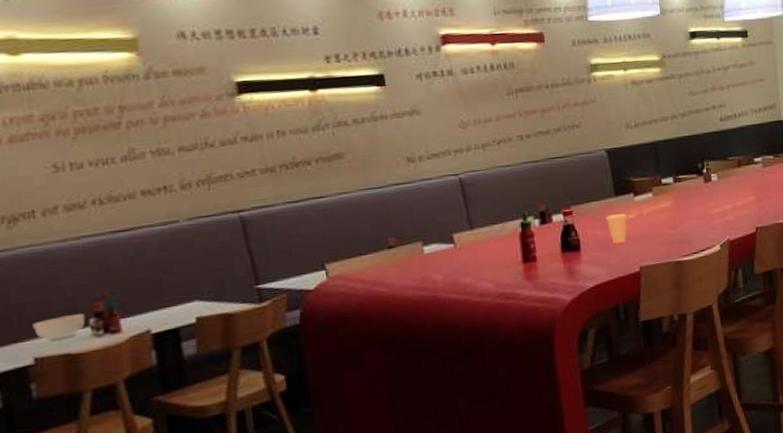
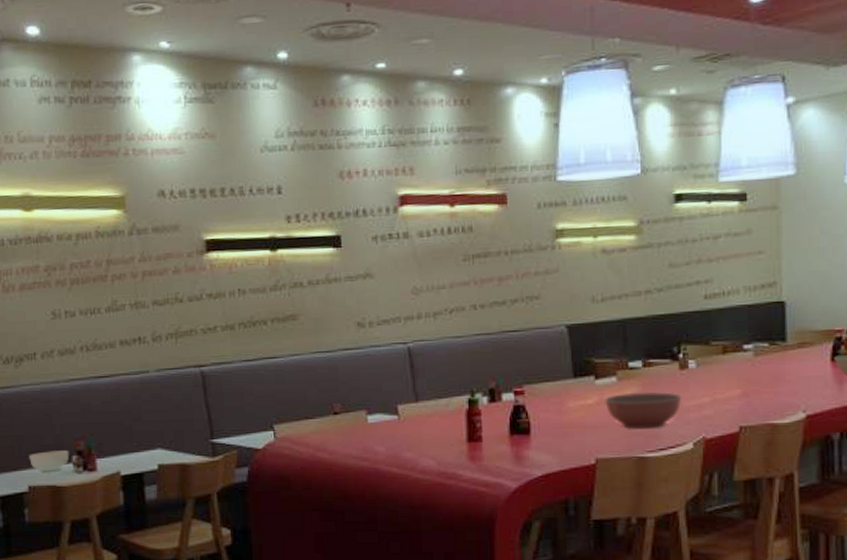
cup: present [605,213,628,244] -> none [560,398,586,430]
bowl: none [644,202,709,237] -> present [605,391,682,429]

